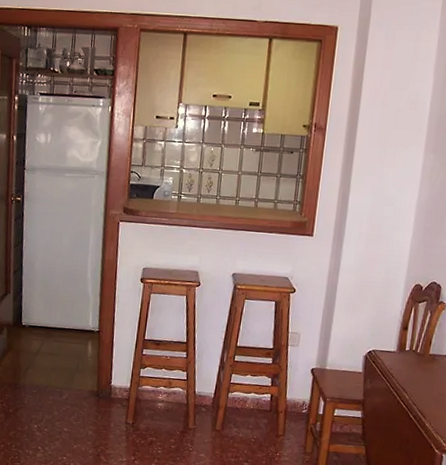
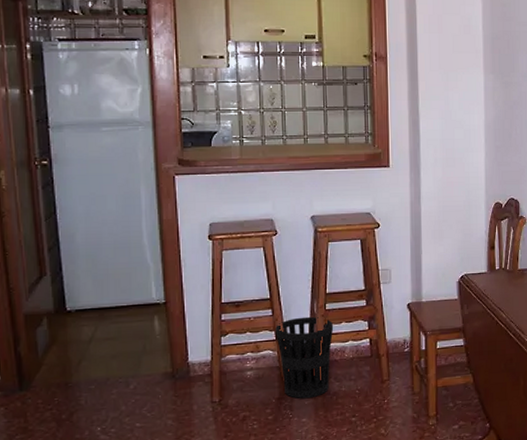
wastebasket: none [187,363,240,437] -> present [275,316,334,399]

